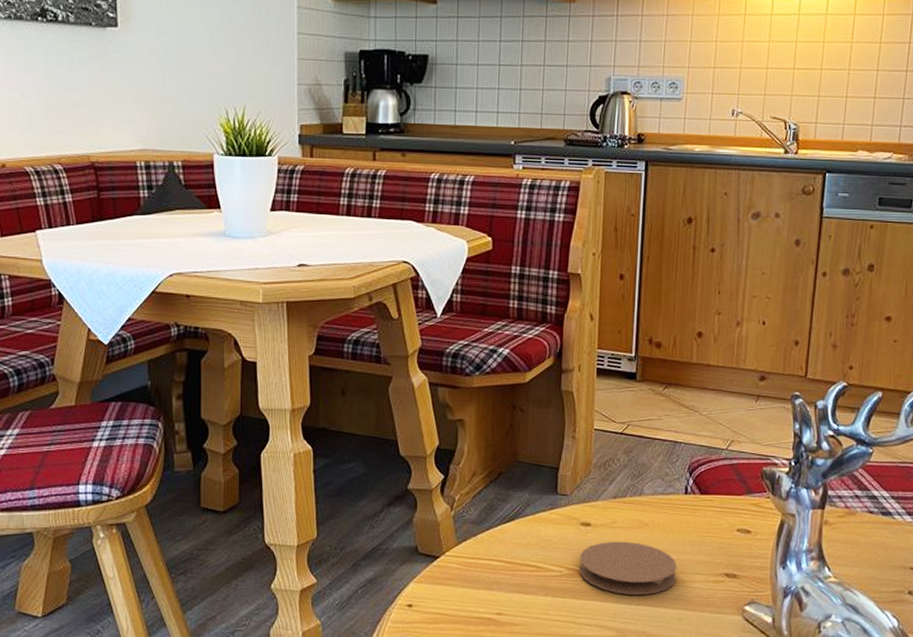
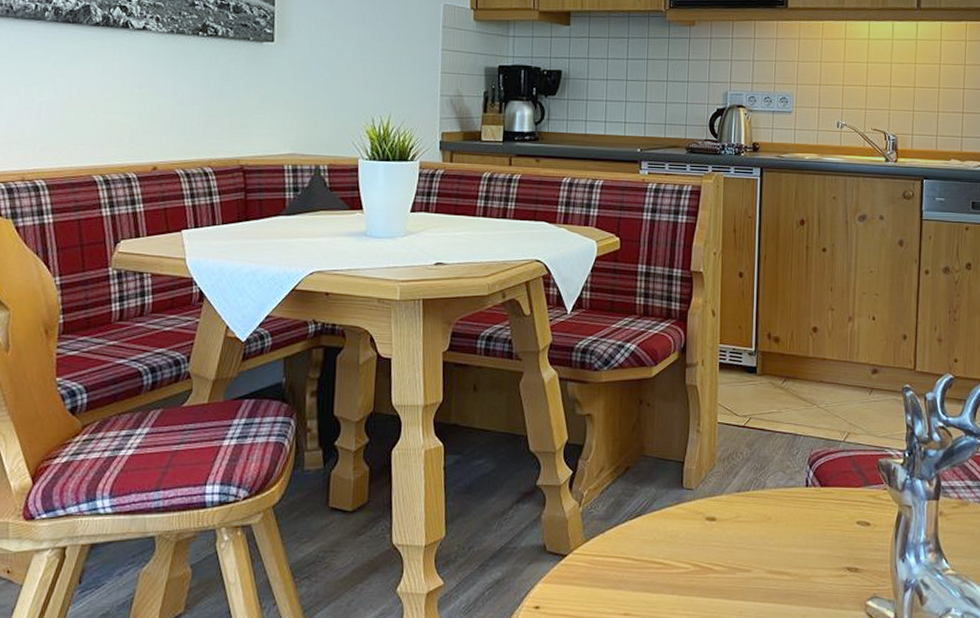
coaster: present [579,541,677,595] -> none [705,536,800,591]

